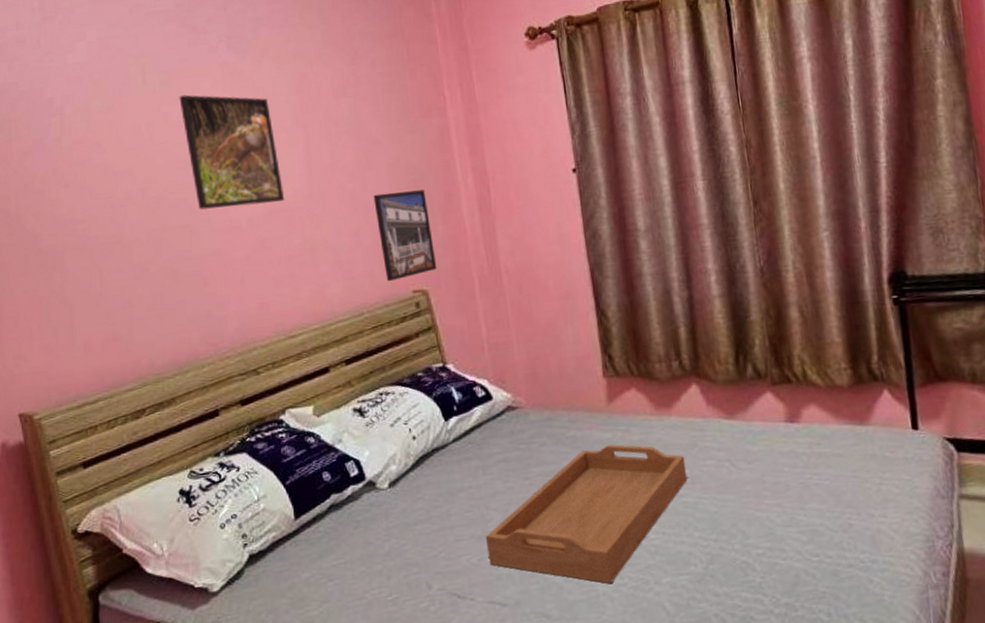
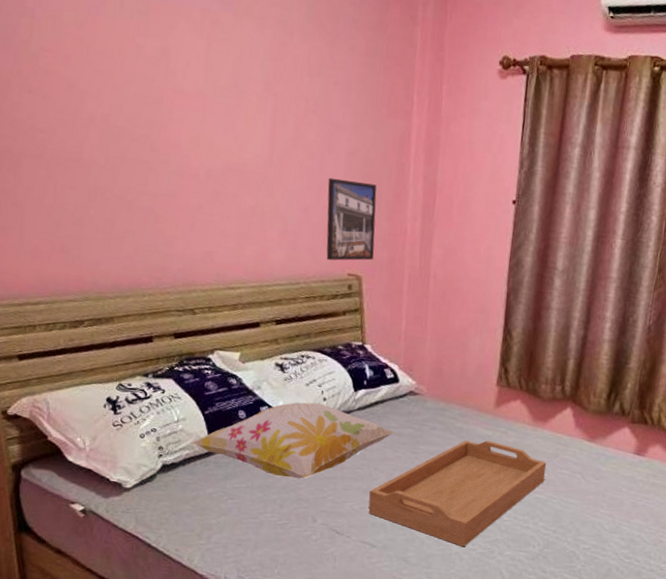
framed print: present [179,94,285,210] -> none [155,30,246,162]
decorative pillow: none [275,443,501,542] -> present [189,402,396,479]

